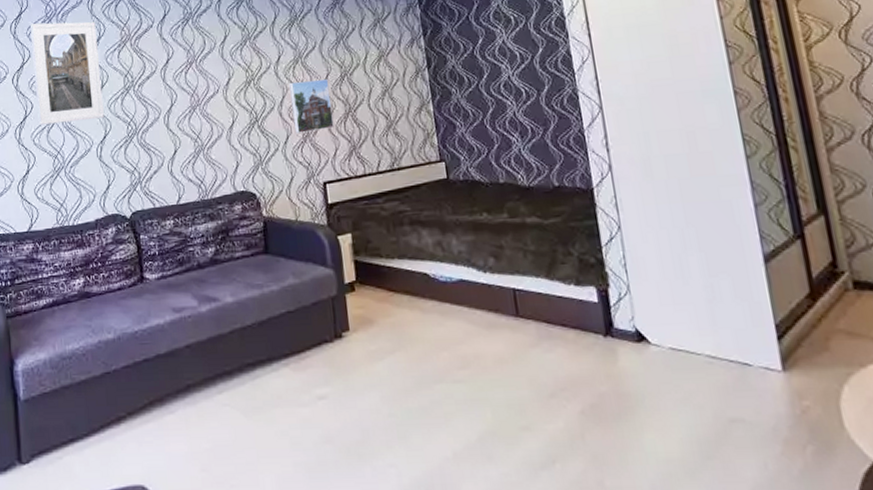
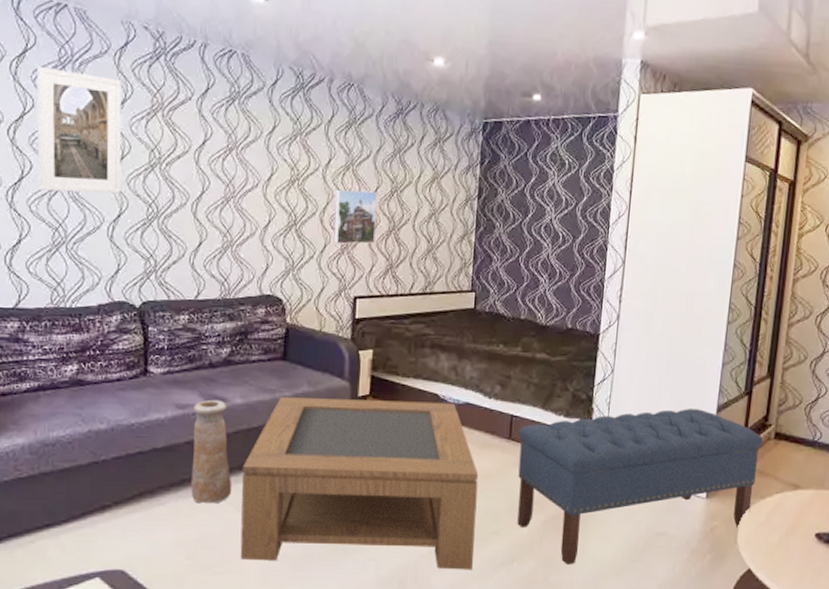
vase: none [189,300,236,410] -> present [191,399,232,504]
coffee table: none [242,281,507,476] -> present [240,397,479,570]
bench: none [525,261,851,464] -> present [517,409,763,564]

